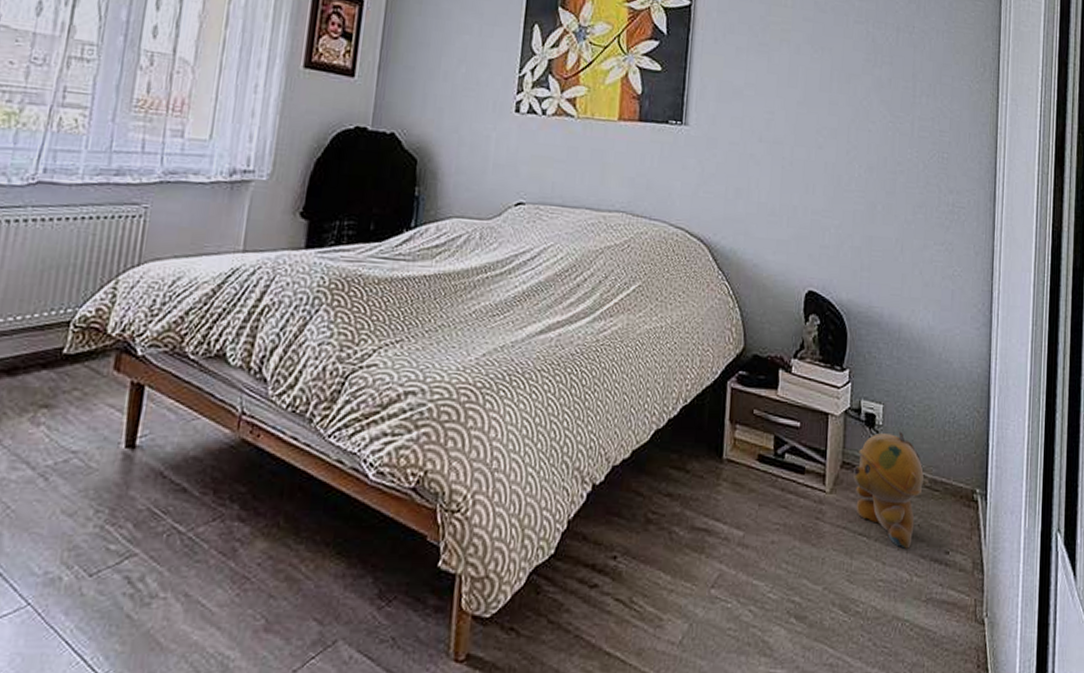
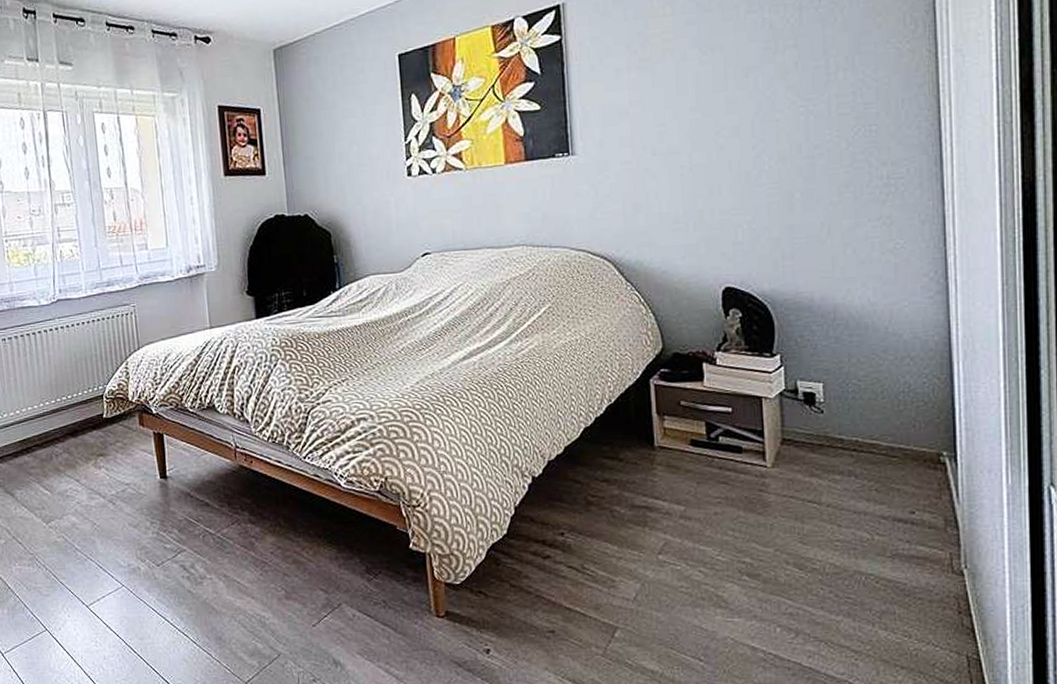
stuffed bear: present [853,430,930,549] -> none [796,404,885,512]

